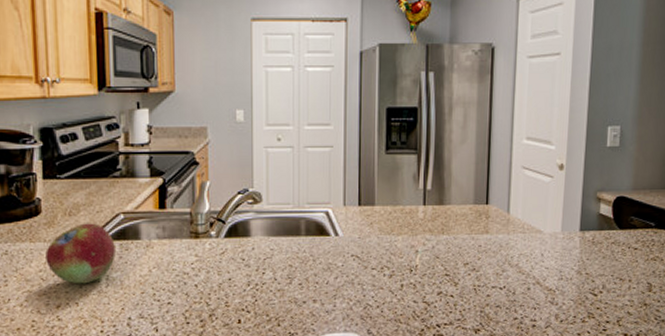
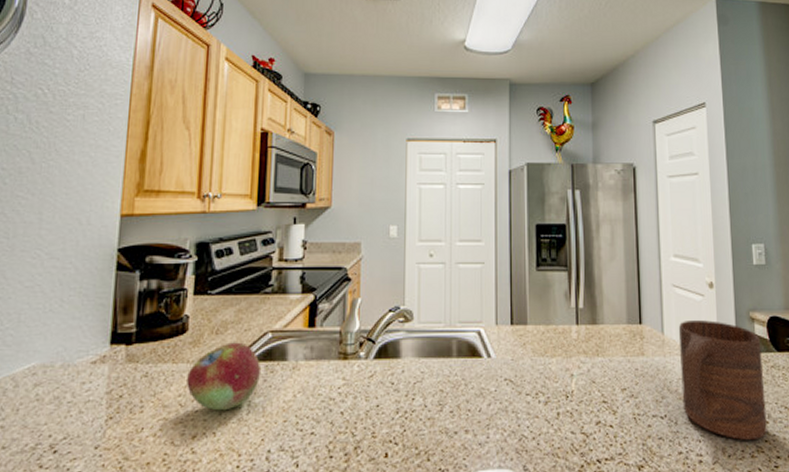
cup: none [522,200,605,308] -> present [678,320,767,441]

